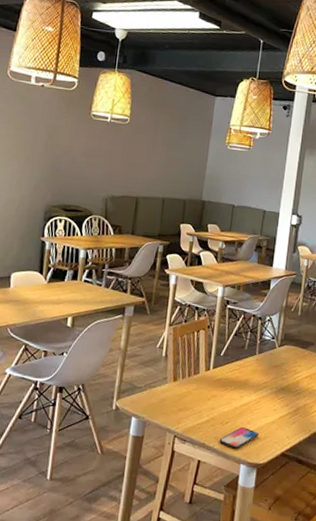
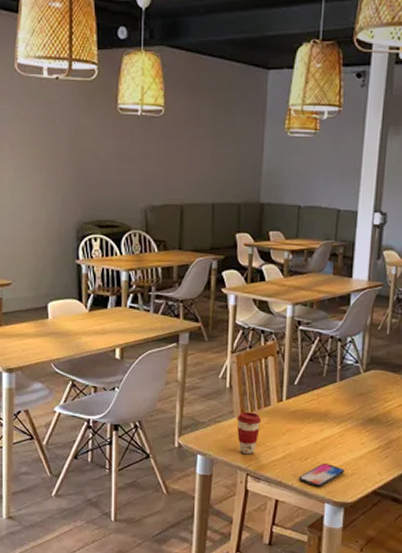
coffee cup: none [168,378,191,418] -> present [236,412,262,455]

